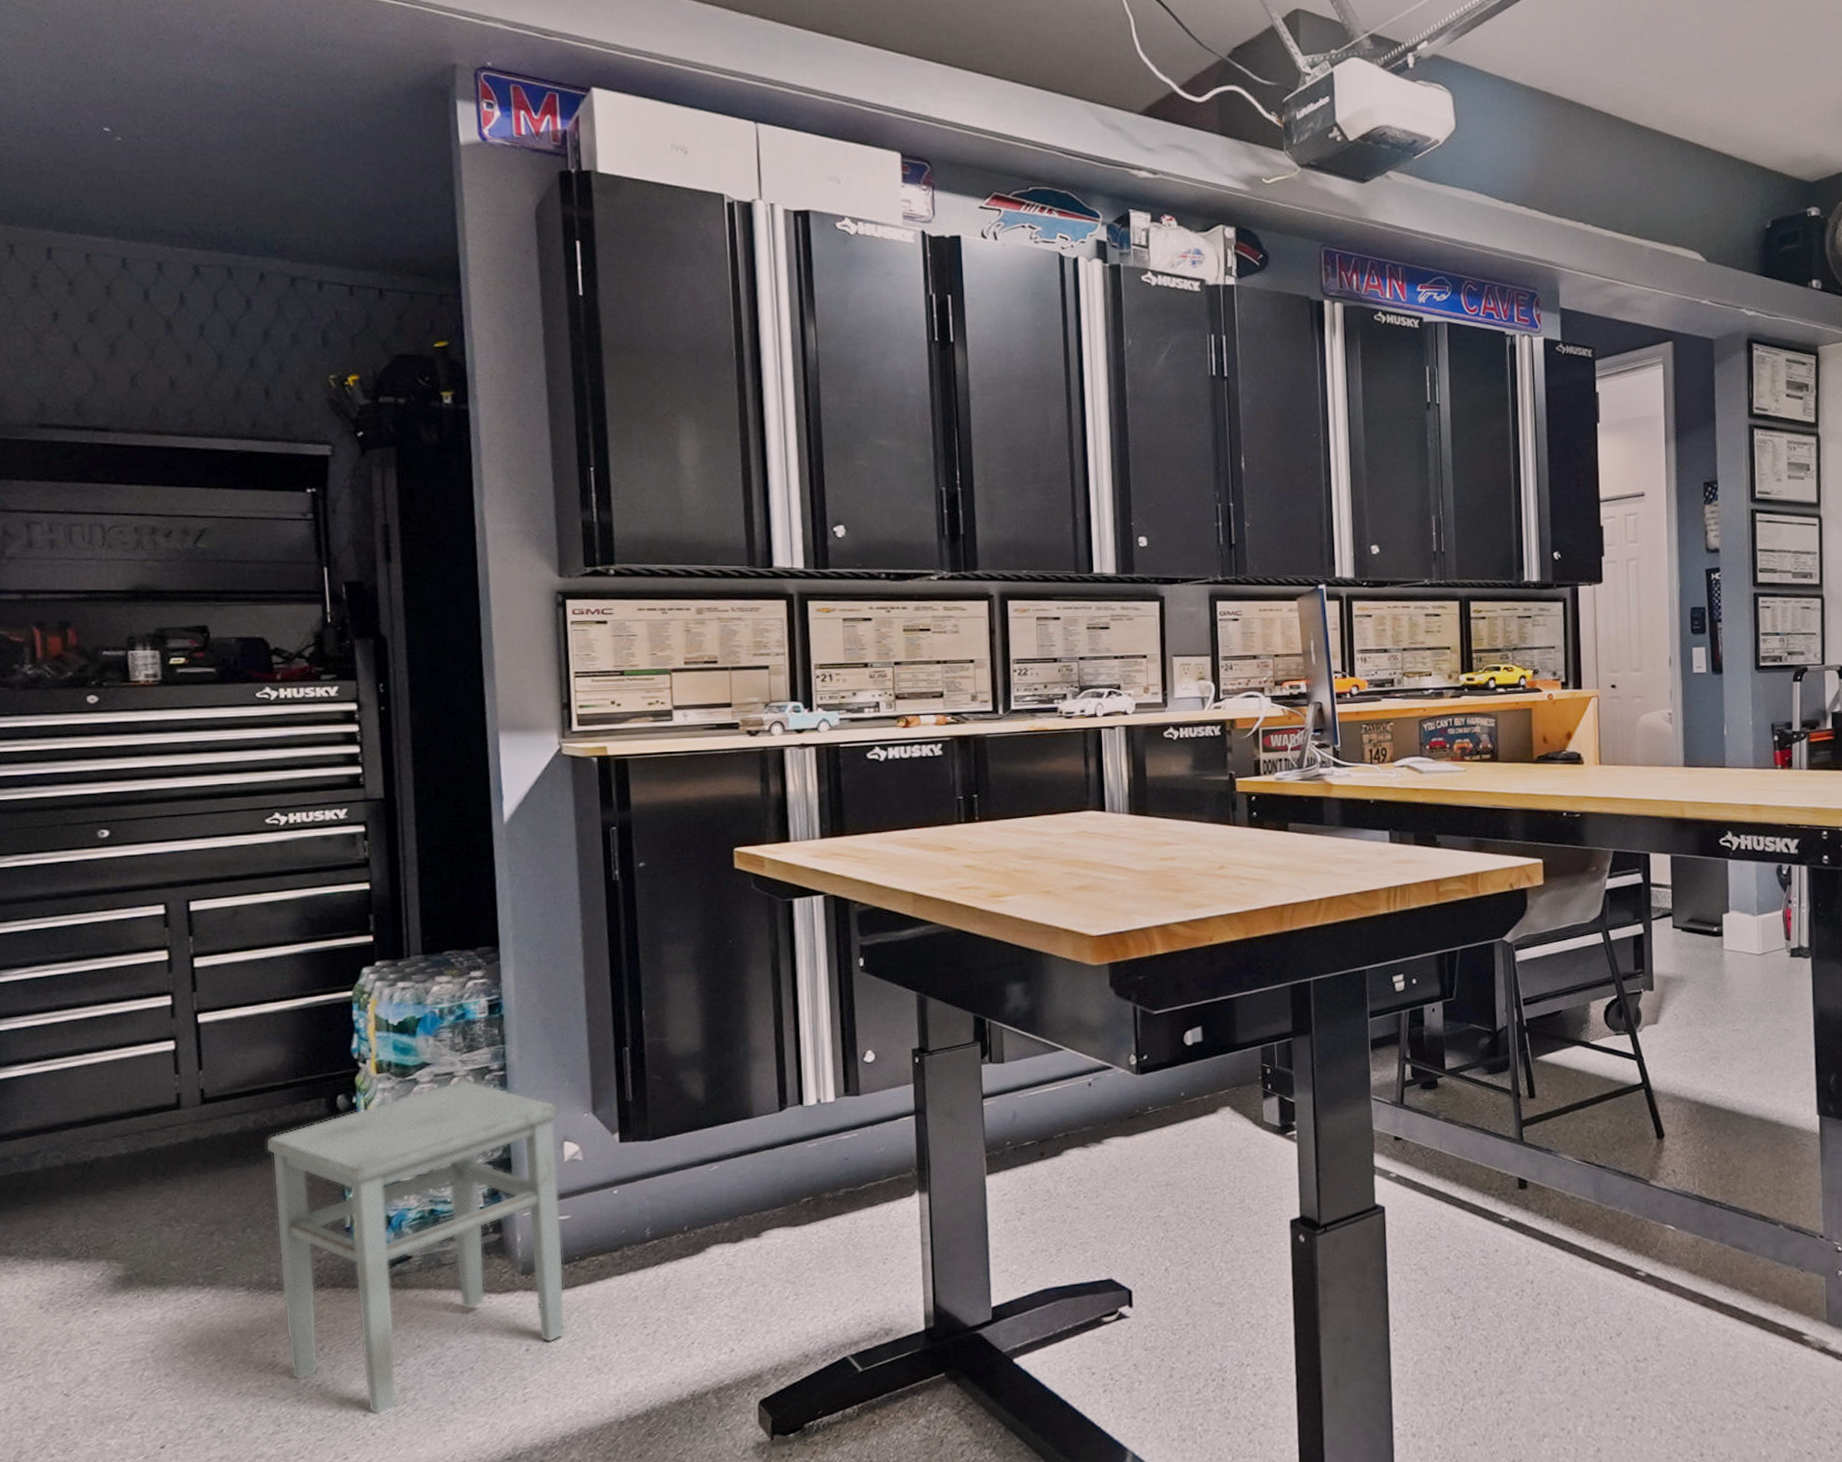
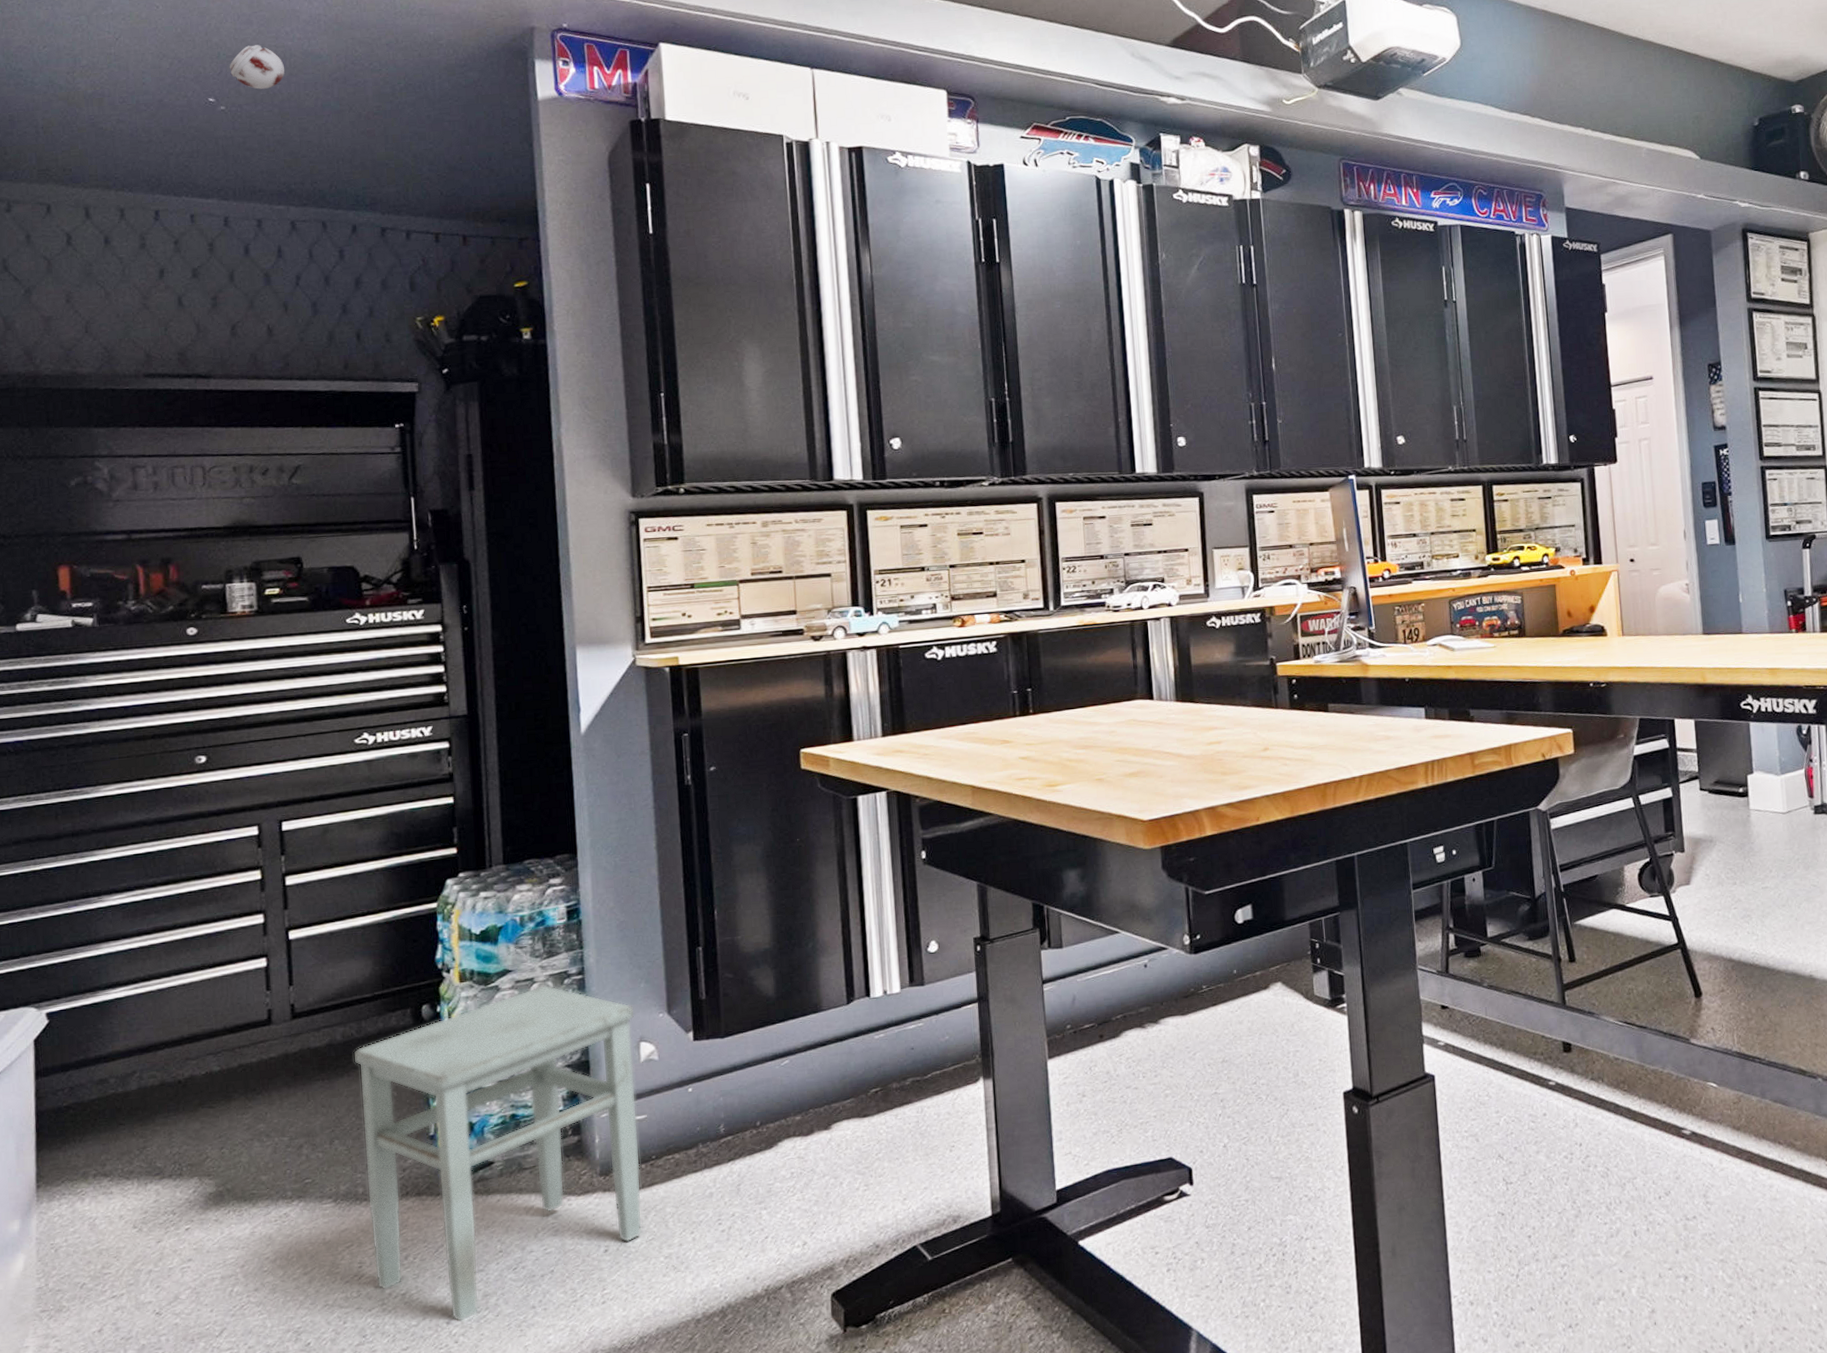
smoke detector: none [125,71,186,120] -> present [229,45,285,89]

